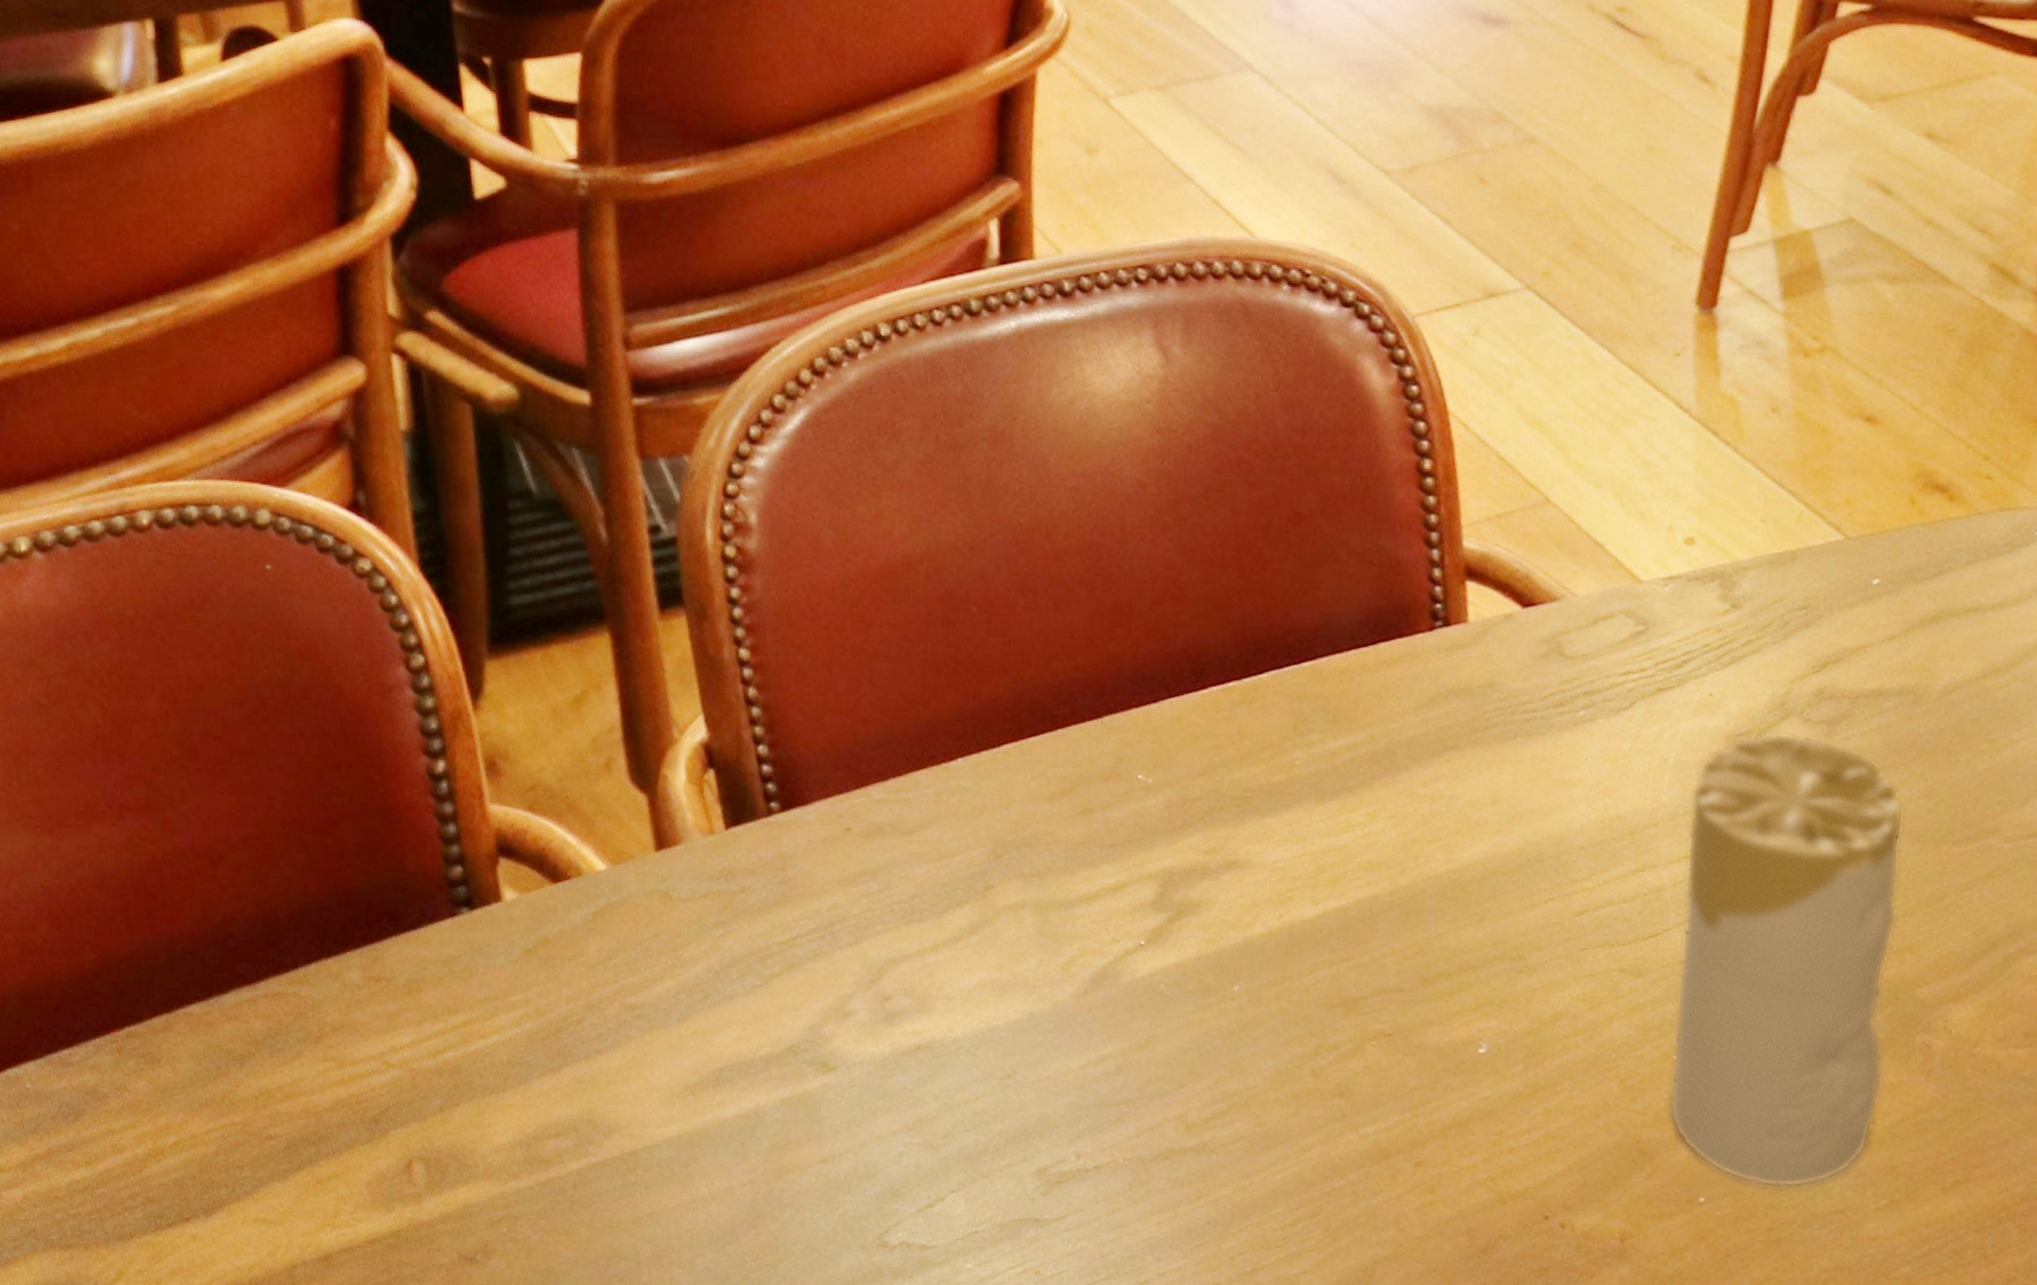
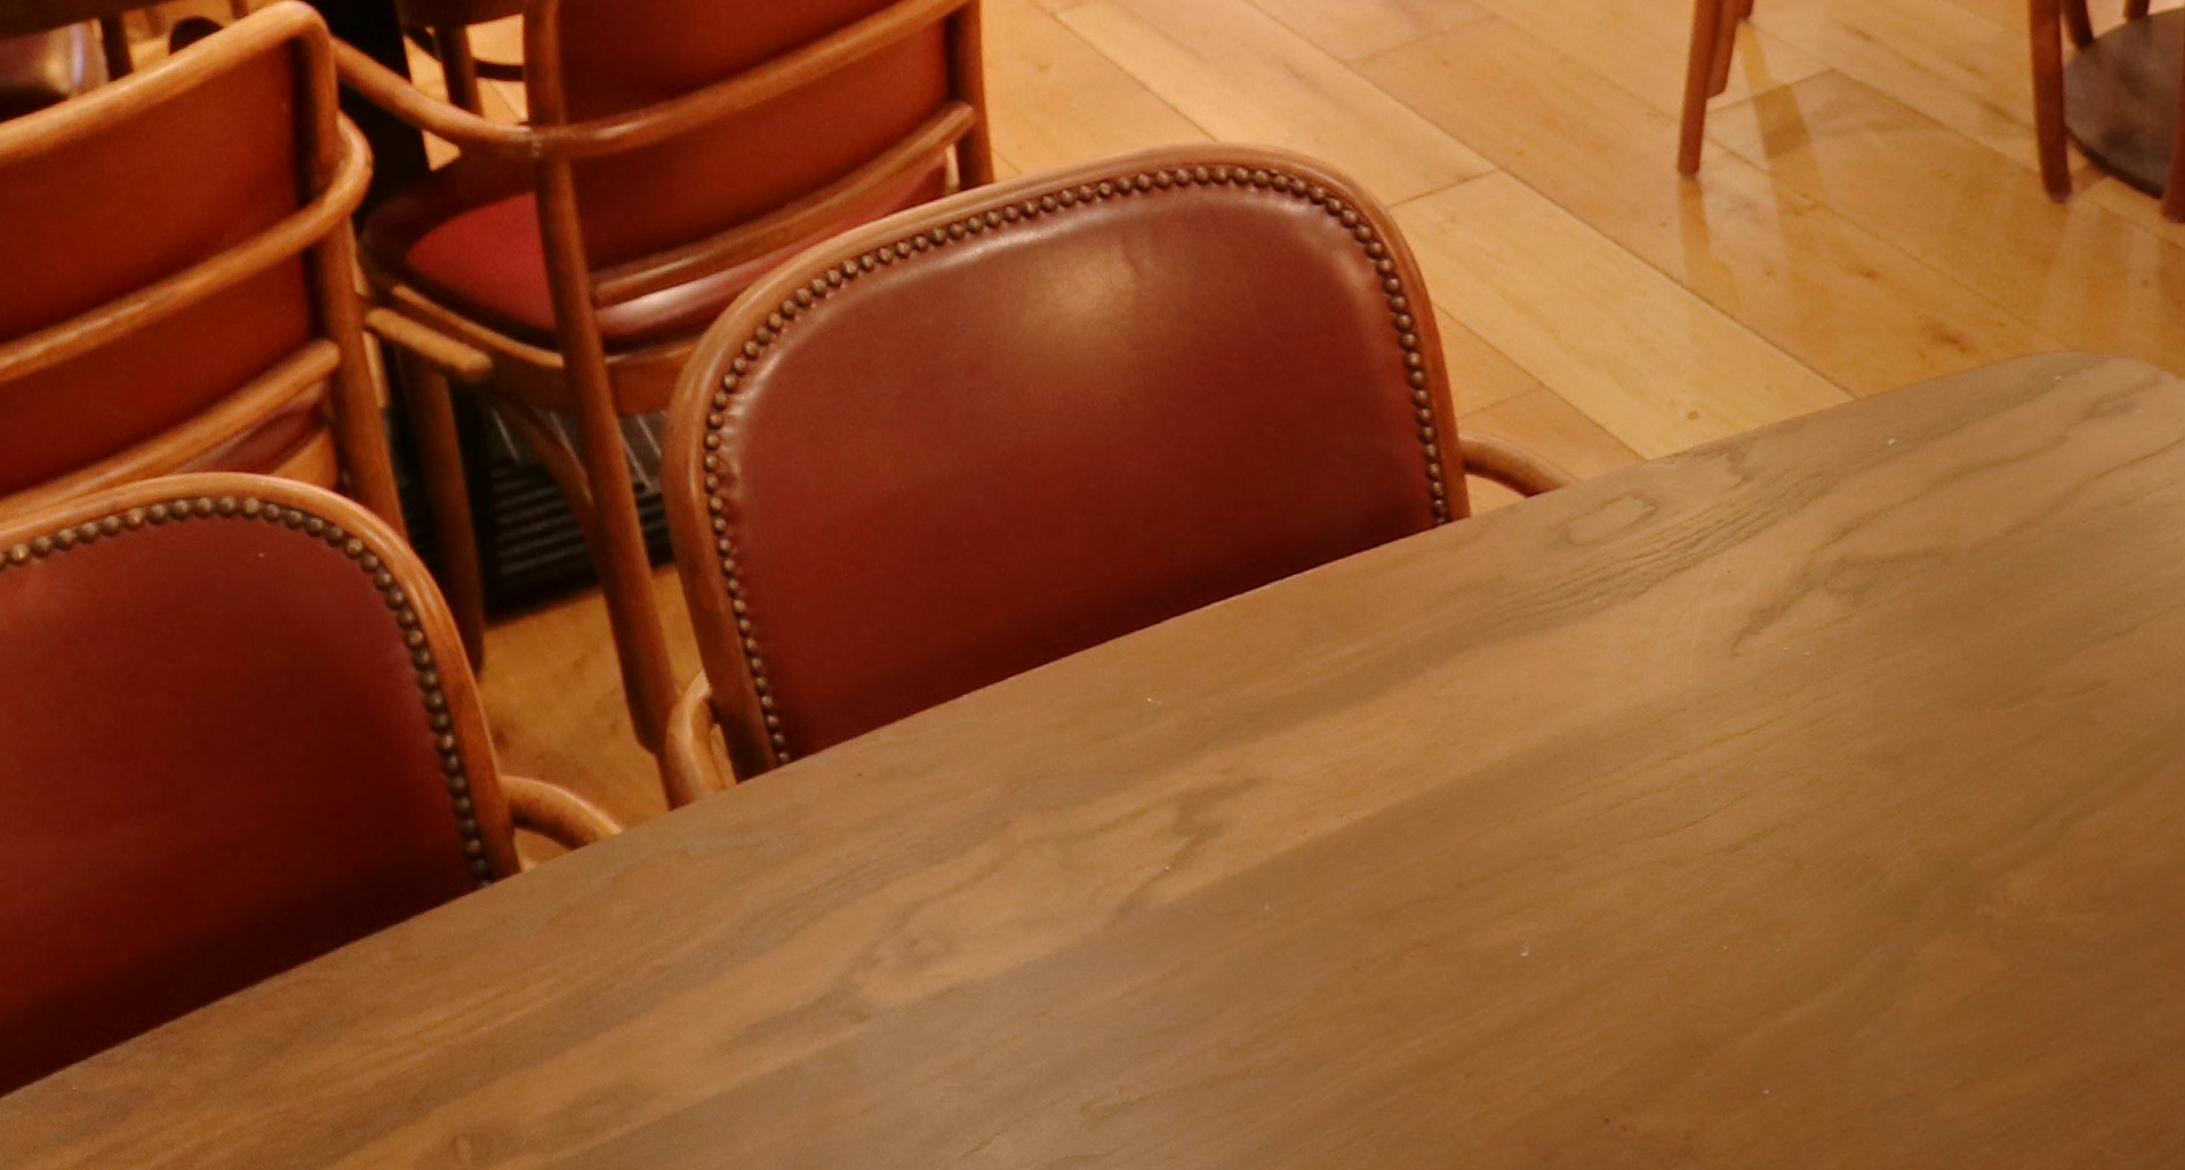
candle: present [1669,732,1905,1188] -> none [1718,604,1945,1075]

